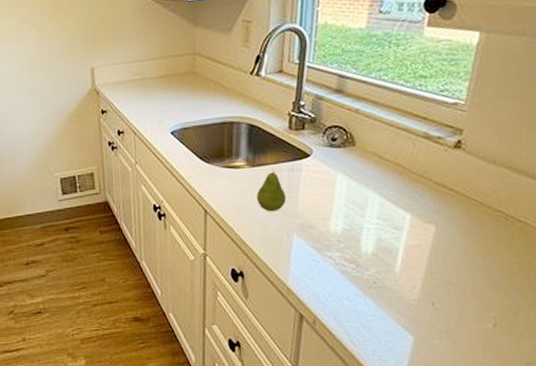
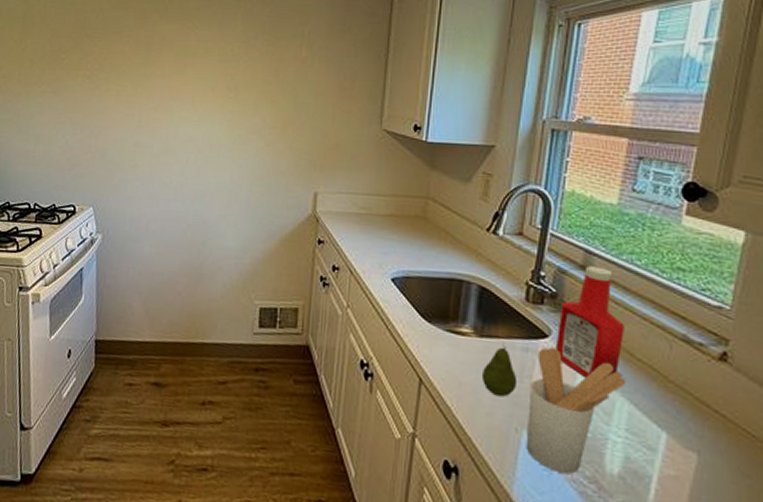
utensil holder: none [296,164,377,260] -> present [526,347,626,474]
ketchup bottle: none [316,87,375,183] -> present [555,266,624,379]

